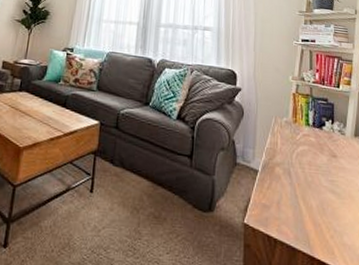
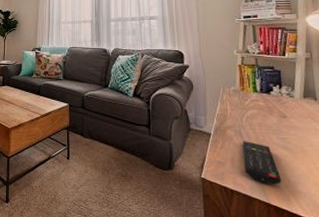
remote control: none [290,181,327,235] -> present [242,141,282,185]

